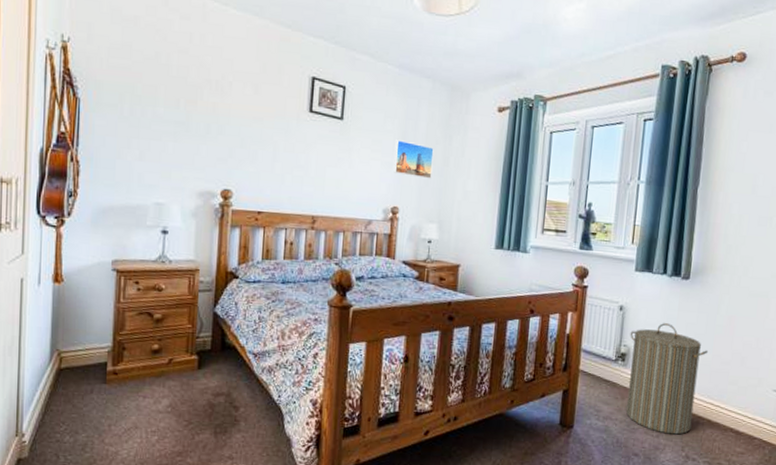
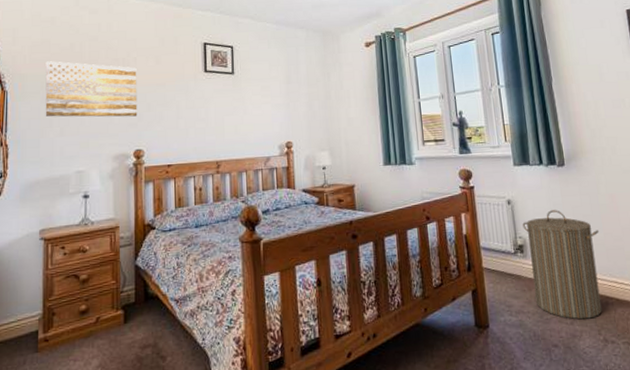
wall art: none [123,70,232,151] -> present [45,61,138,117]
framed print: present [393,139,434,179] -> none [282,83,317,113]

